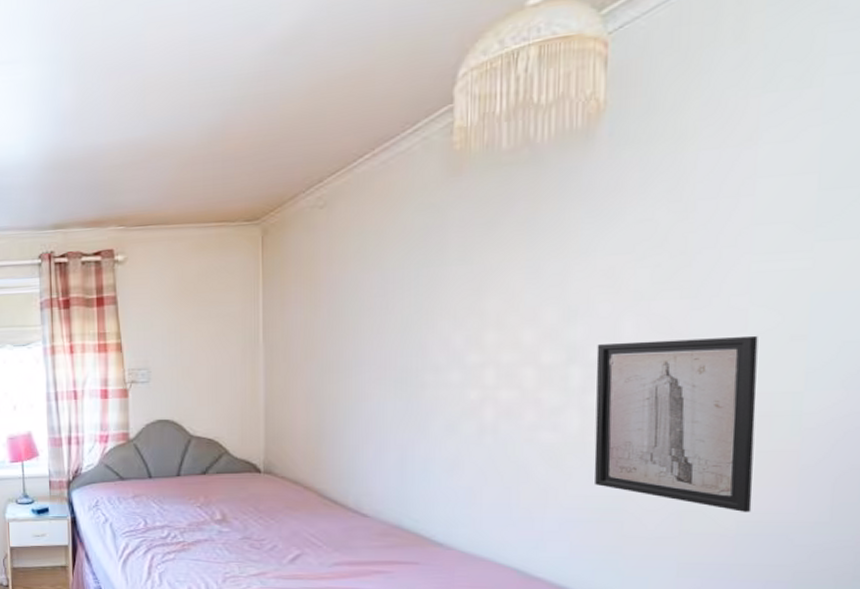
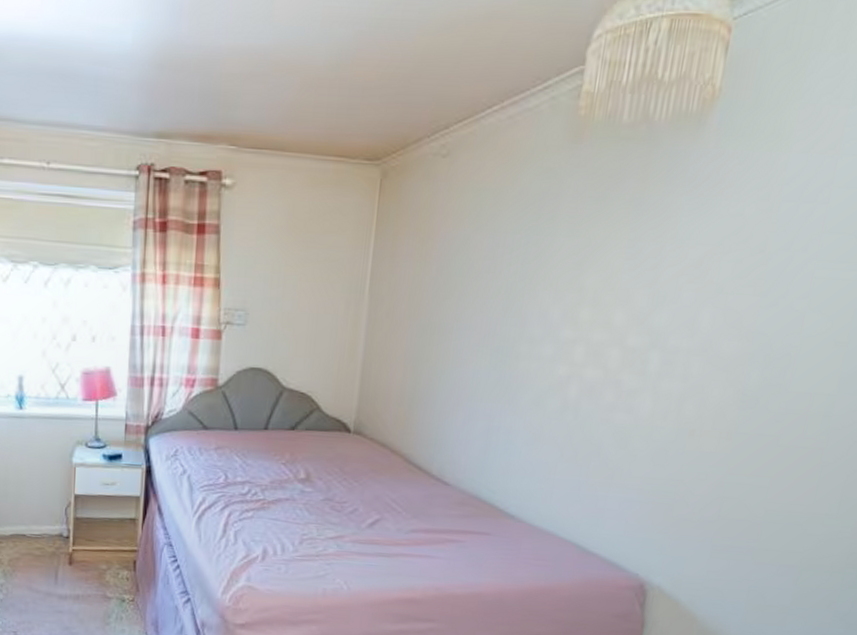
wall art: present [594,335,758,512] -> none [655,332,810,502]

